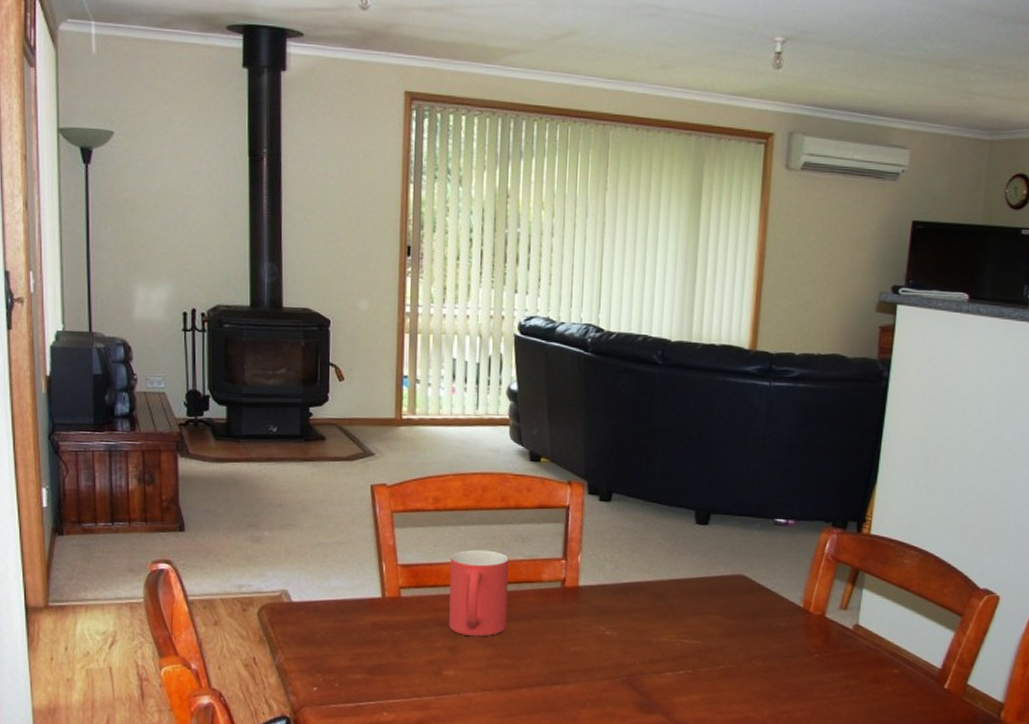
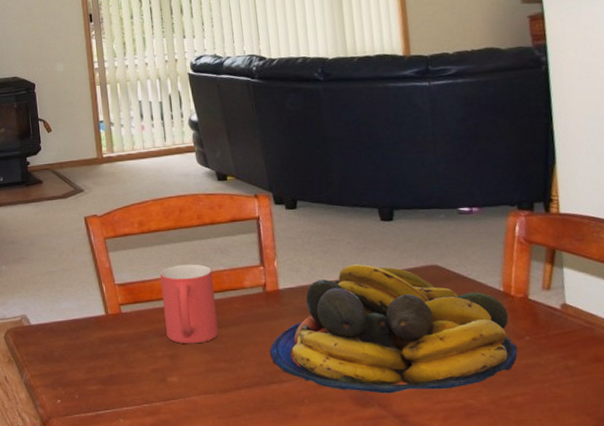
fruit bowl: none [559,567,805,702] -> present [270,264,518,394]

